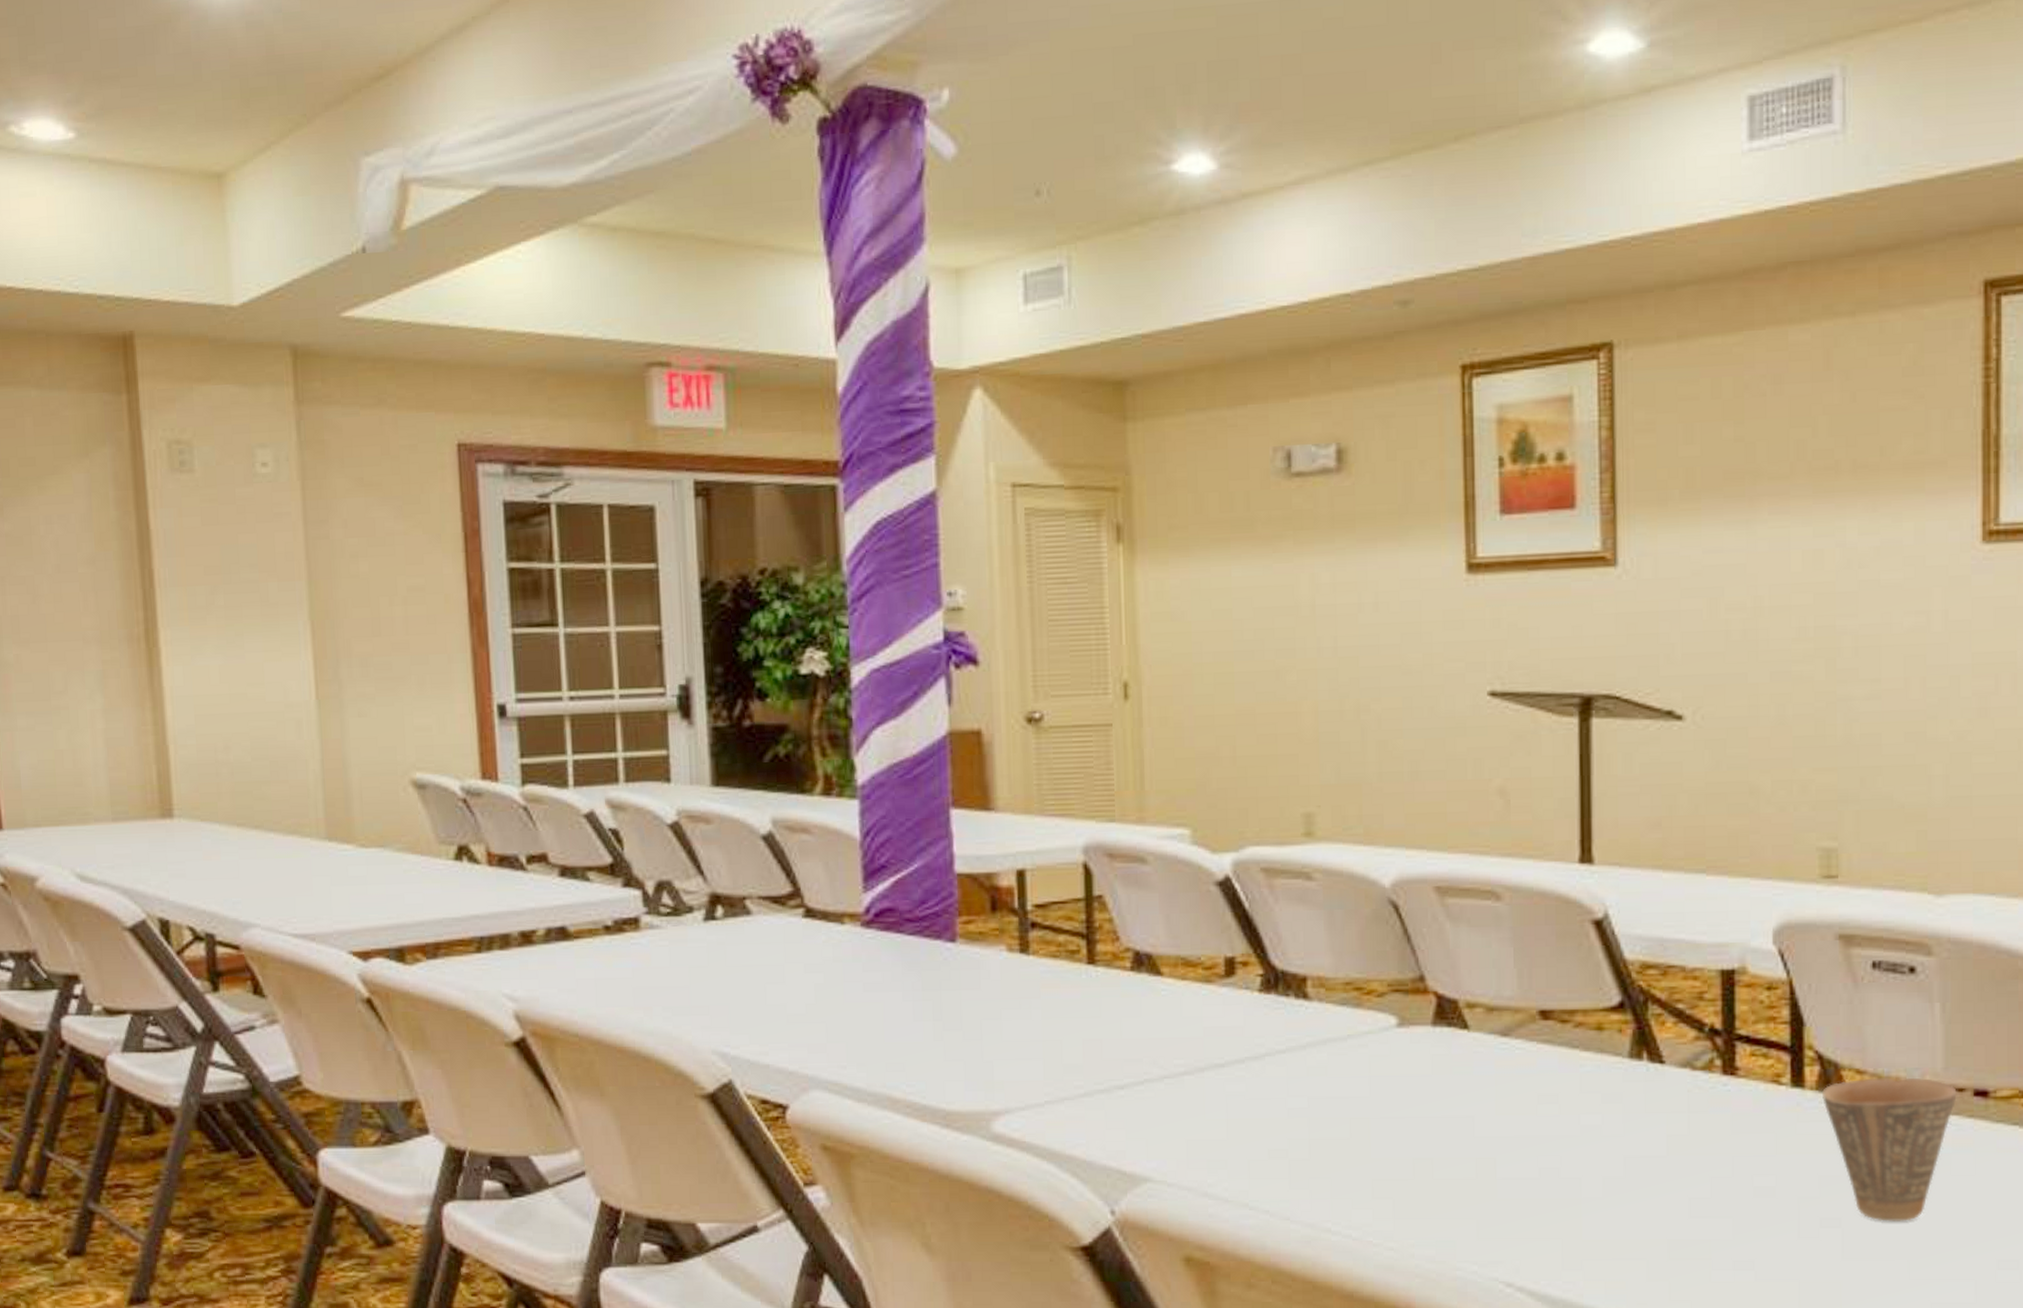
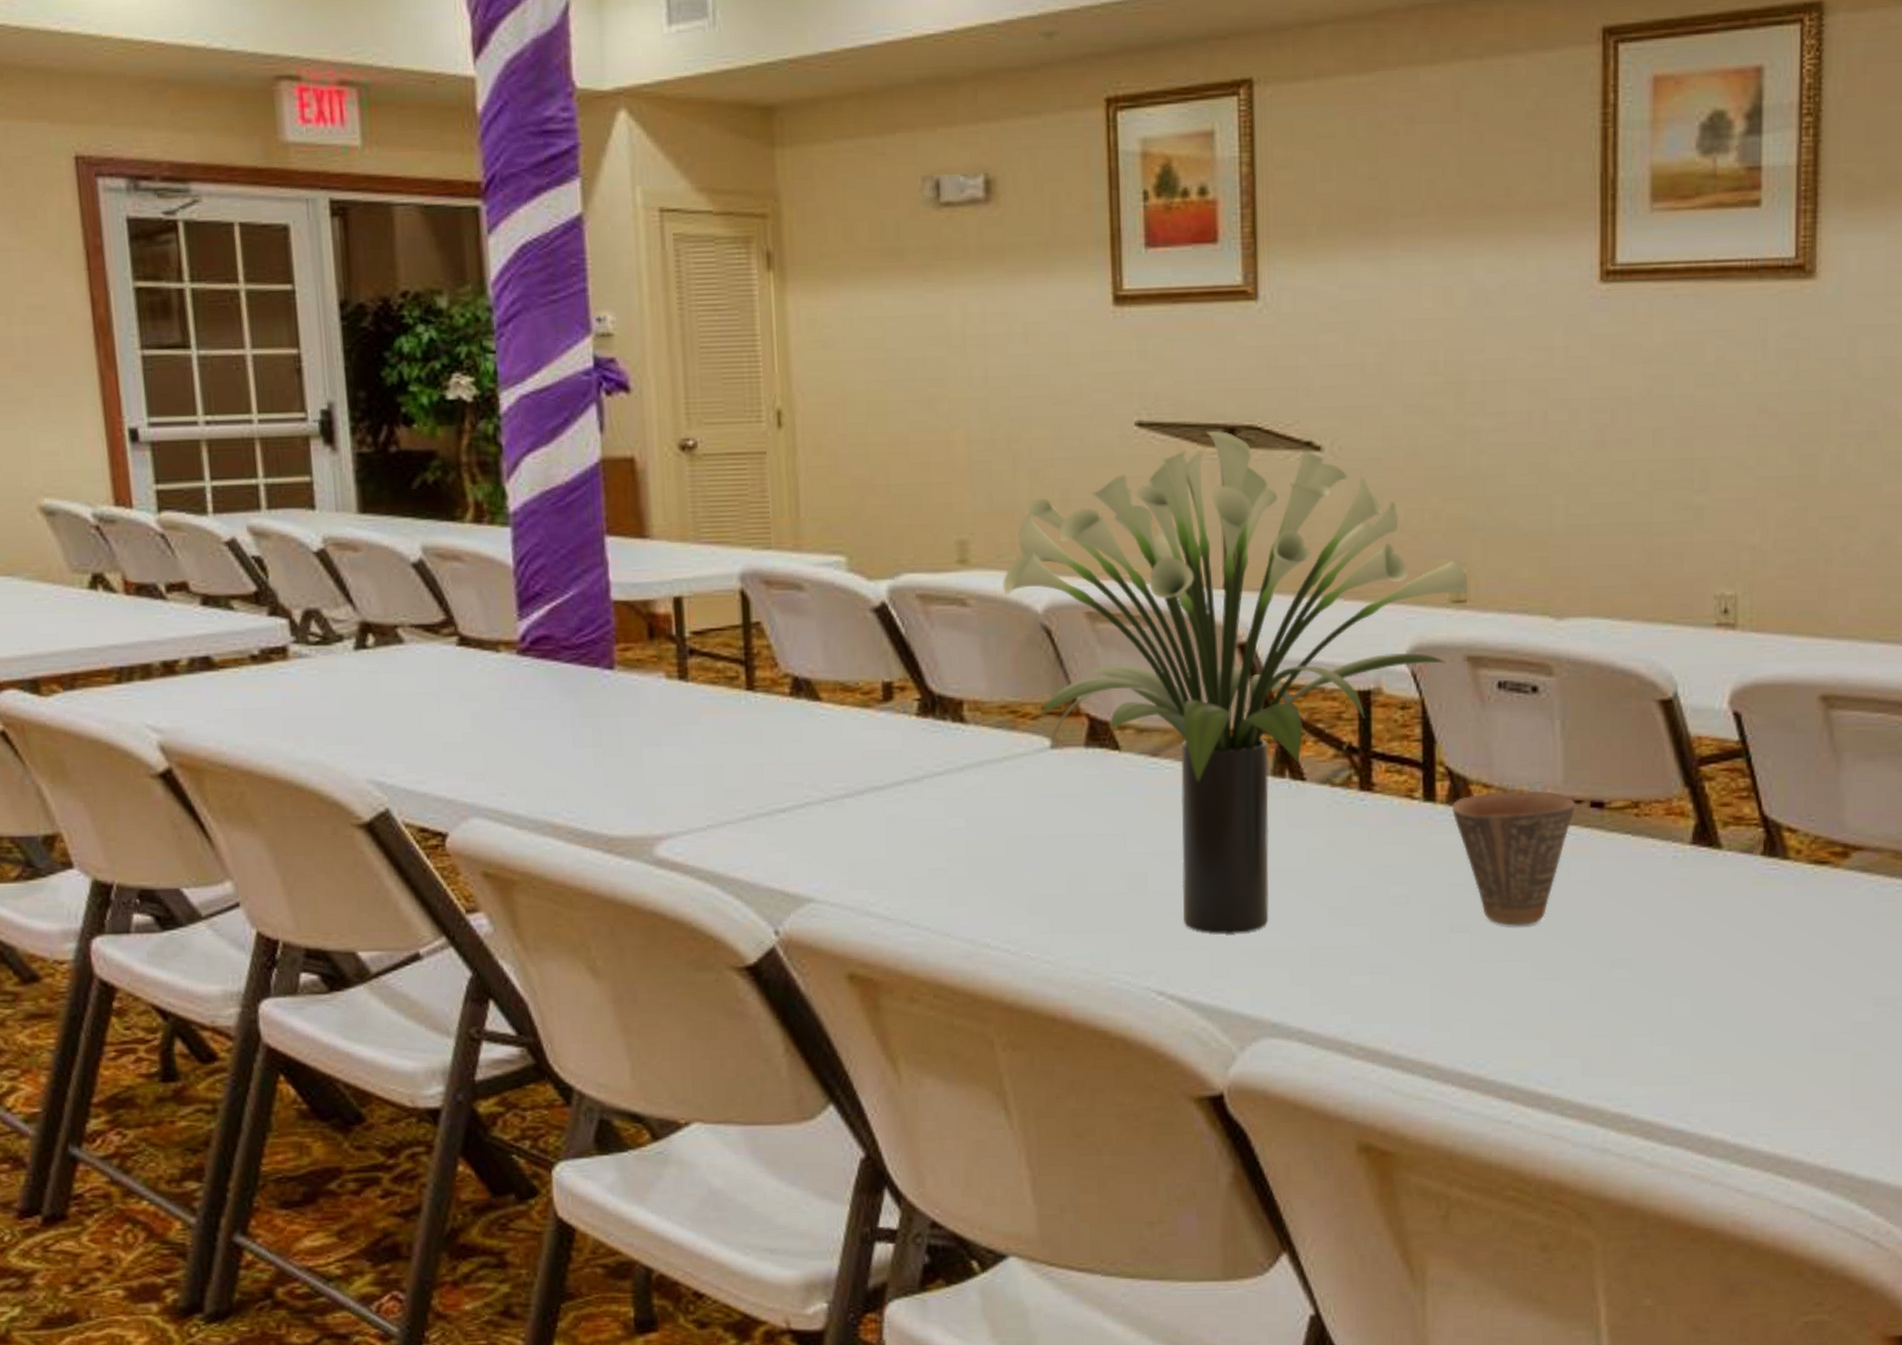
flower arrangement: none [1349,699,1840,1224] -> present [1003,430,1468,934]

